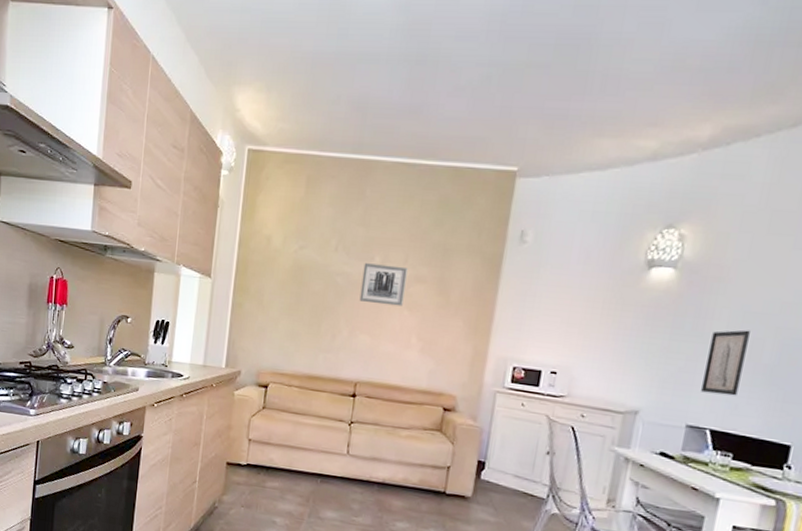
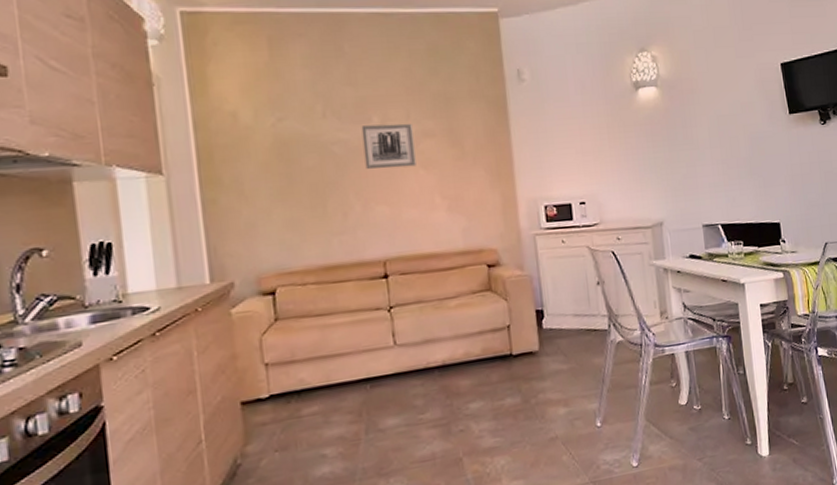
wall art: present [701,330,750,396] -> none [700,131,732,193]

